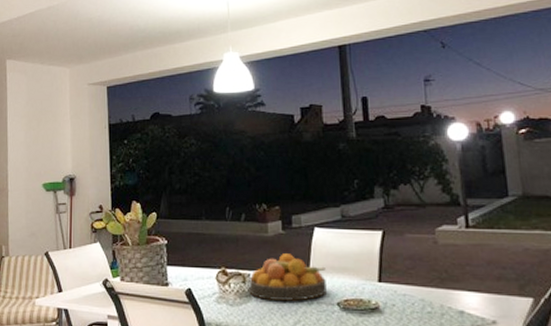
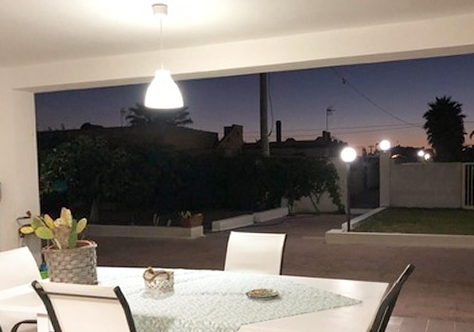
fruit bowl: present [247,254,327,301] -> none [171,254,238,293]

